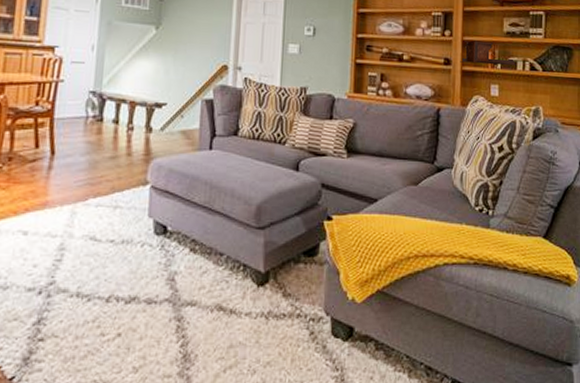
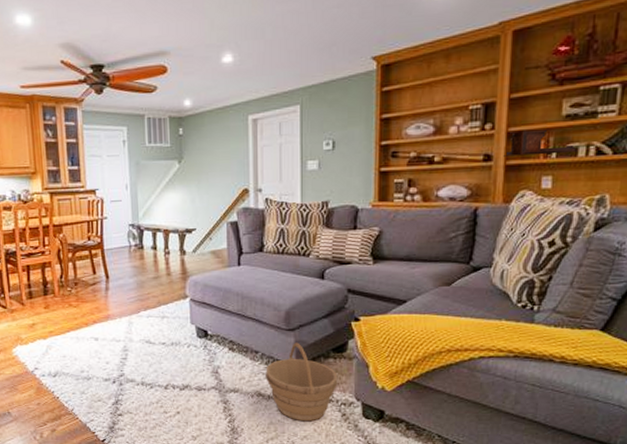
basket: none [229,243,308,343] -> present [266,342,338,422]

